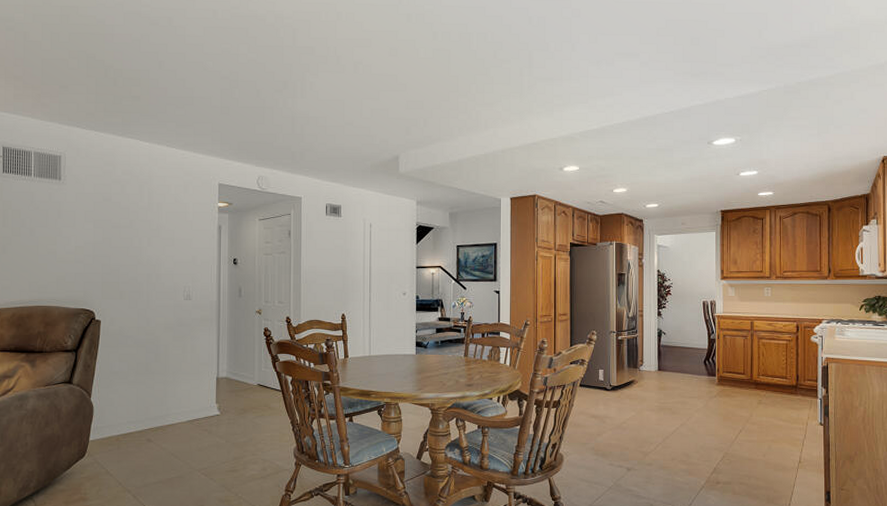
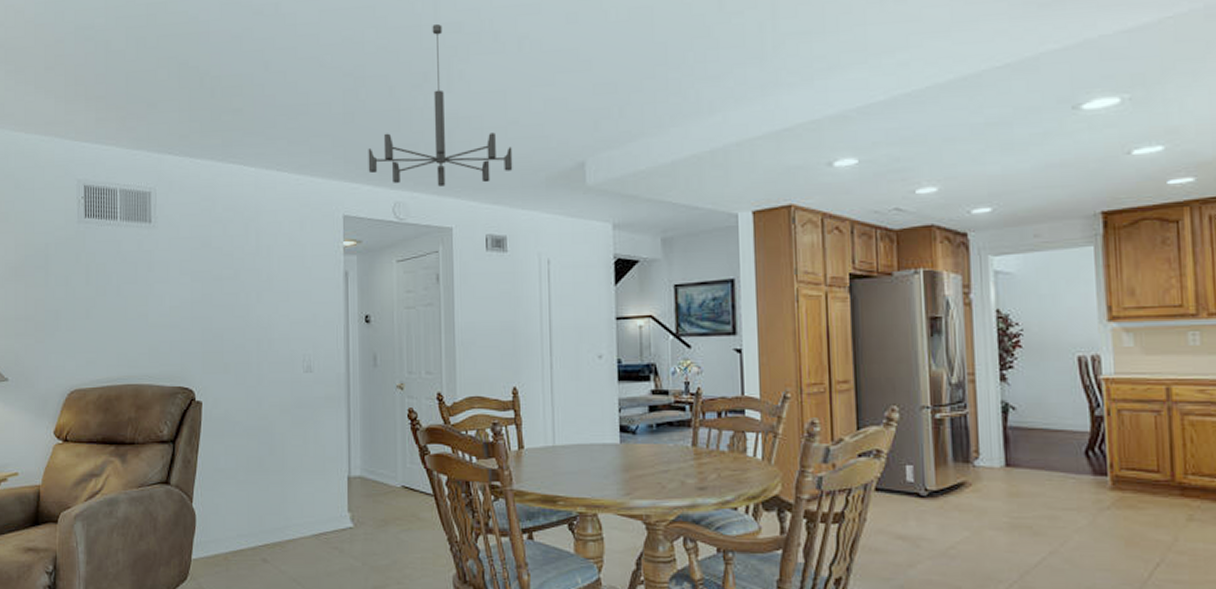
chandelier: none [239,46,348,167] -> present [368,23,513,187]

